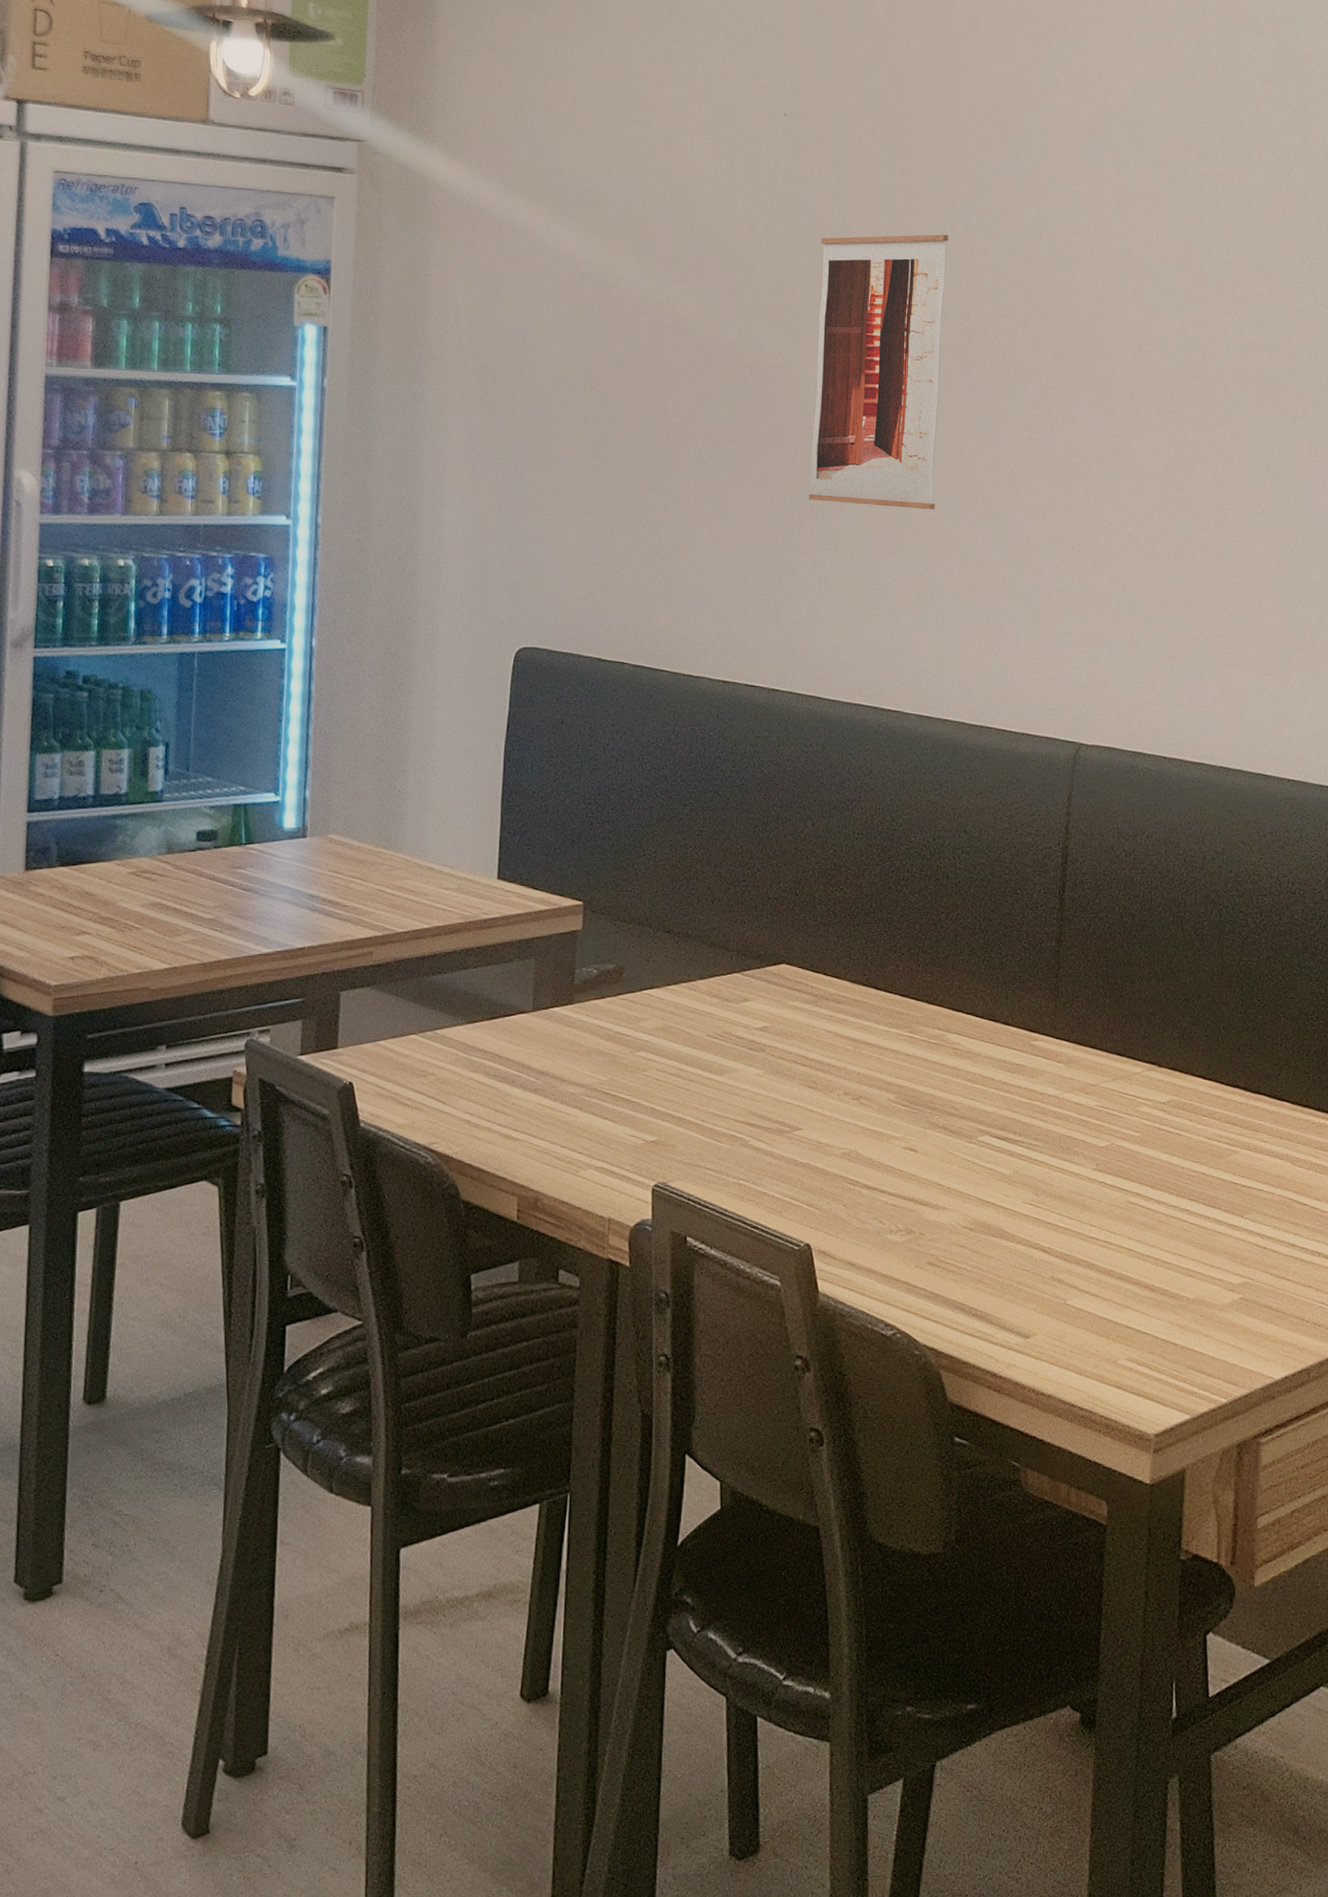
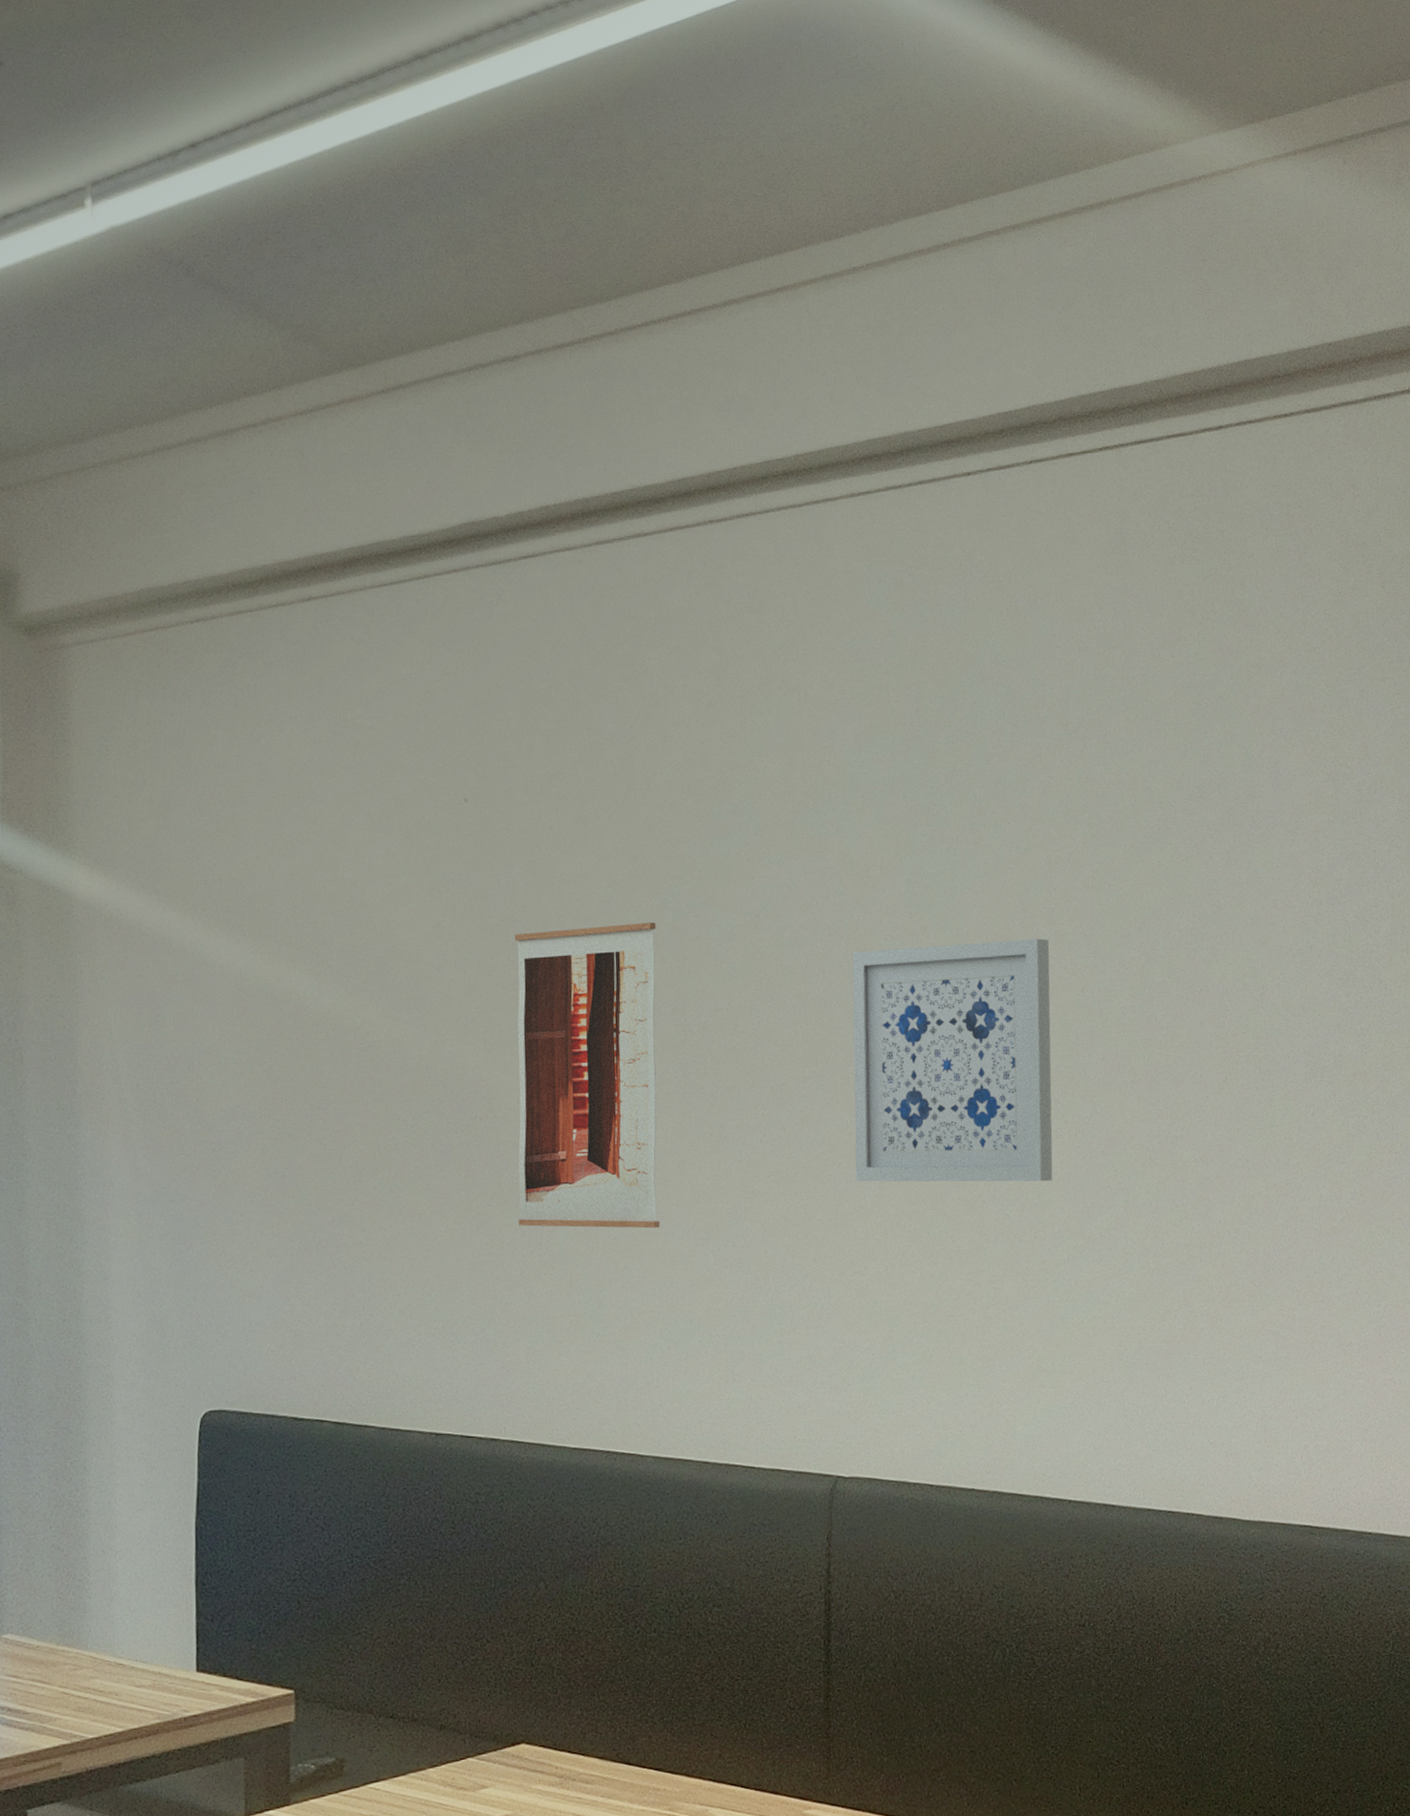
wall art: none [1113,270,1303,491] -> present [852,938,1053,1182]

